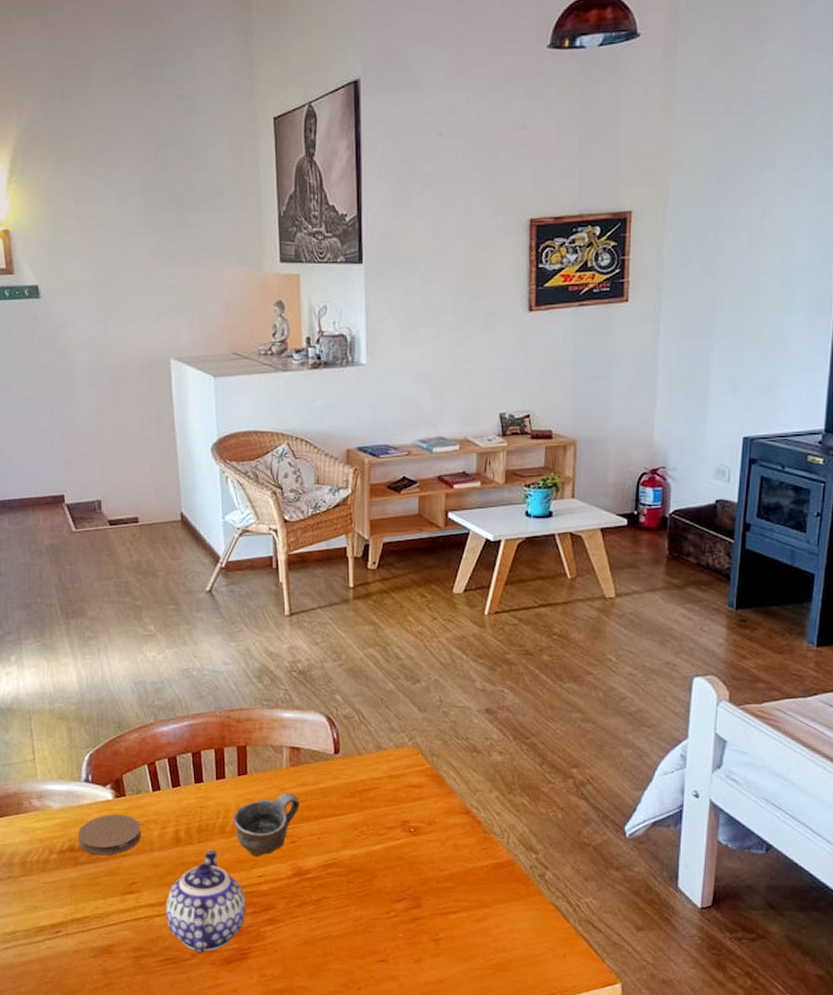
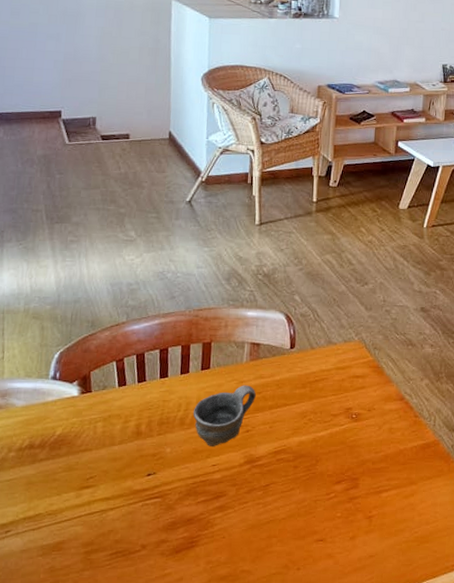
coaster: present [77,815,142,856] -> none [39,411,104,452]
teapot: present [166,849,246,954] -> none [120,440,199,545]

